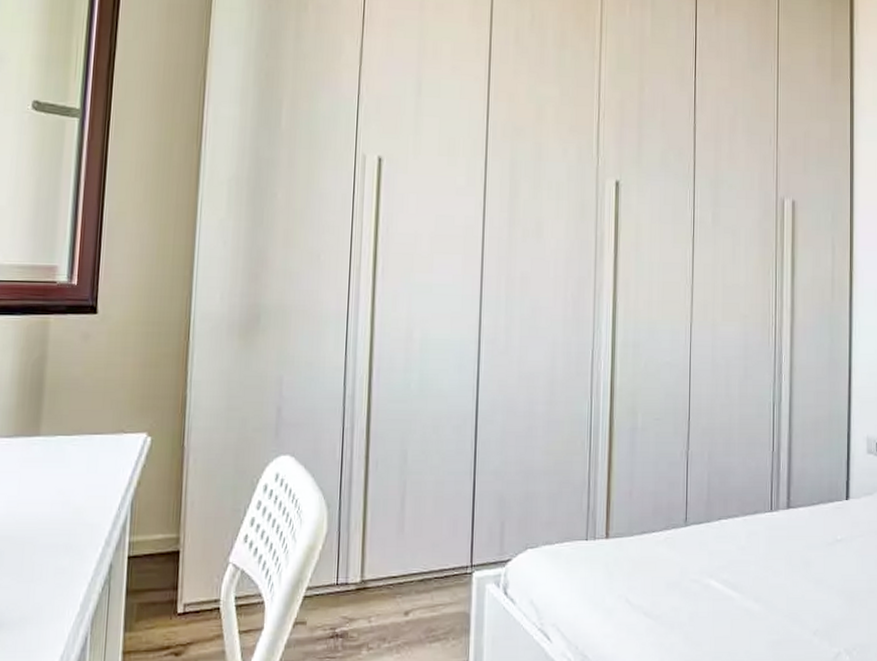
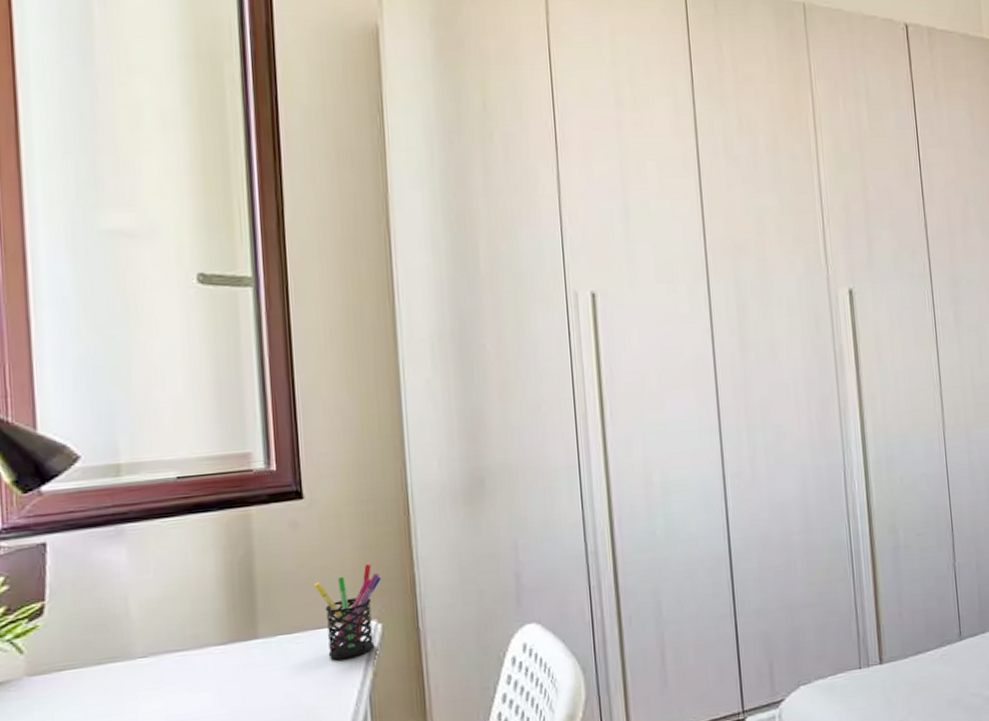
pen holder: none [95,380,156,465] -> present [313,563,381,659]

